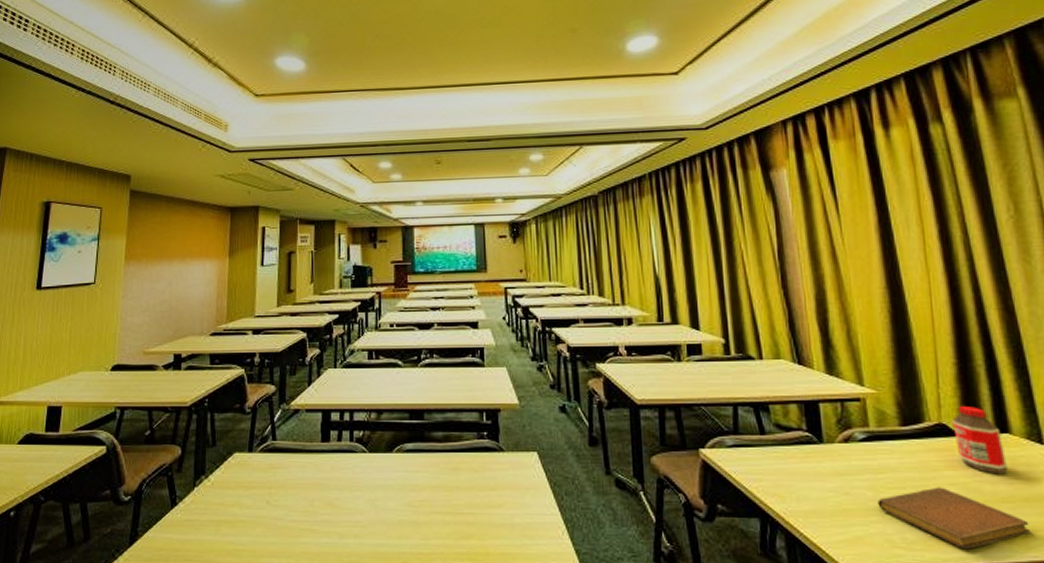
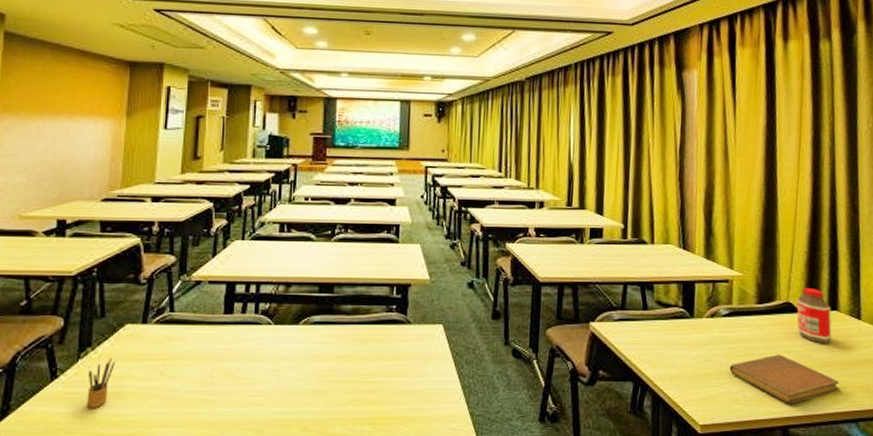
pencil box: none [202,485,227,537] -> present [87,357,116,409]

